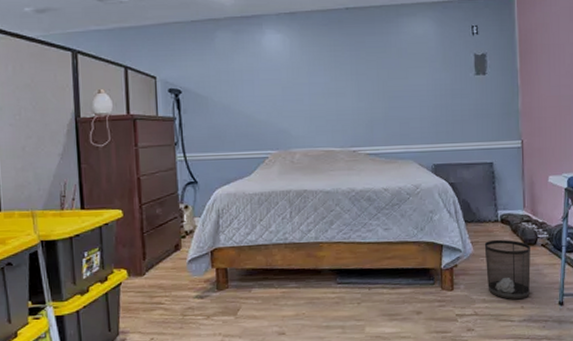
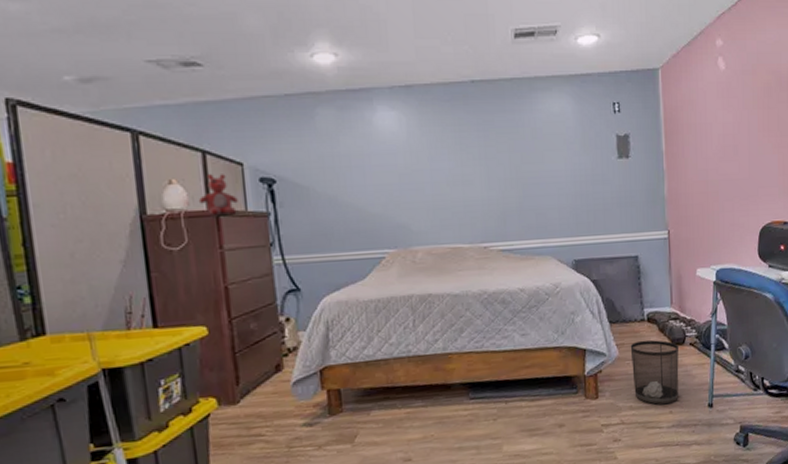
stuffed bear: none [120,85,151,120] -> present [198,174,238,217]

